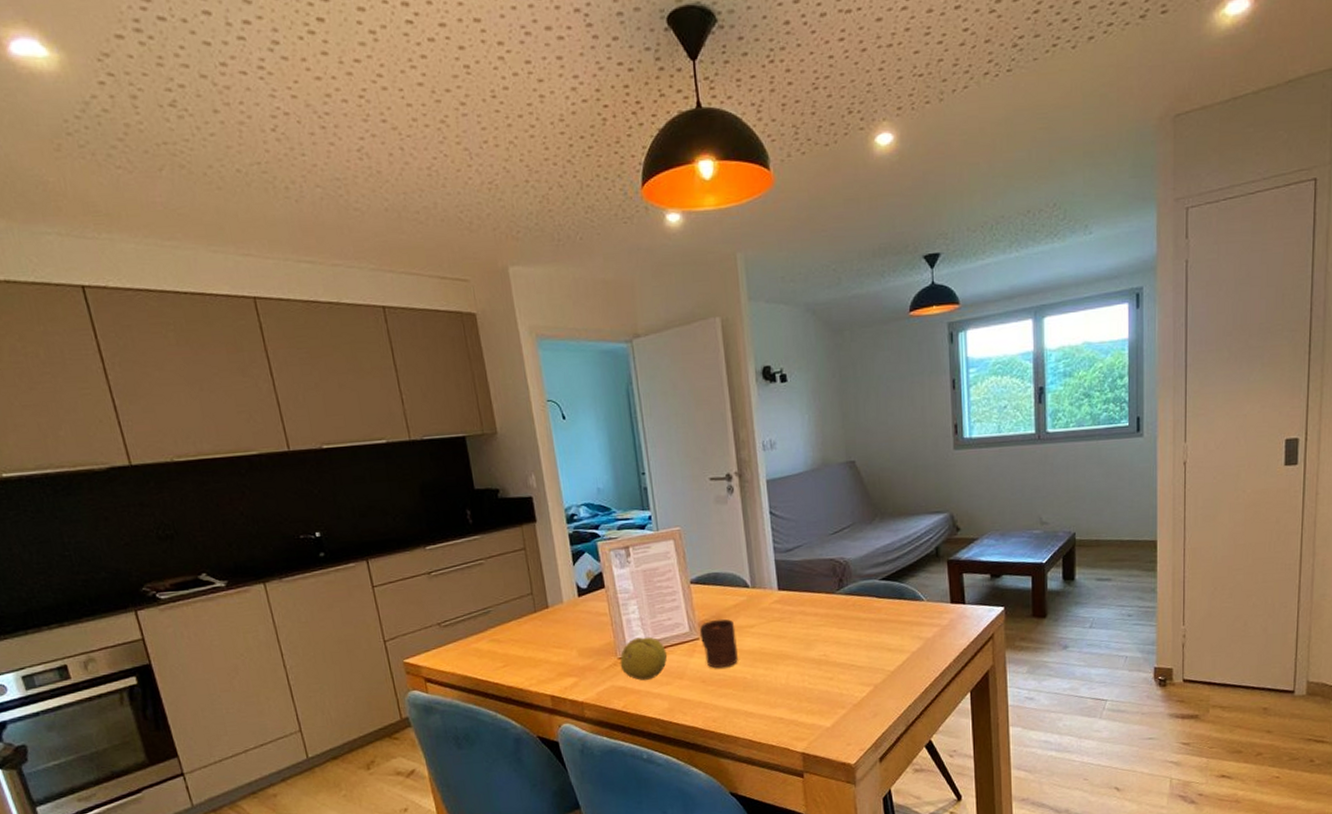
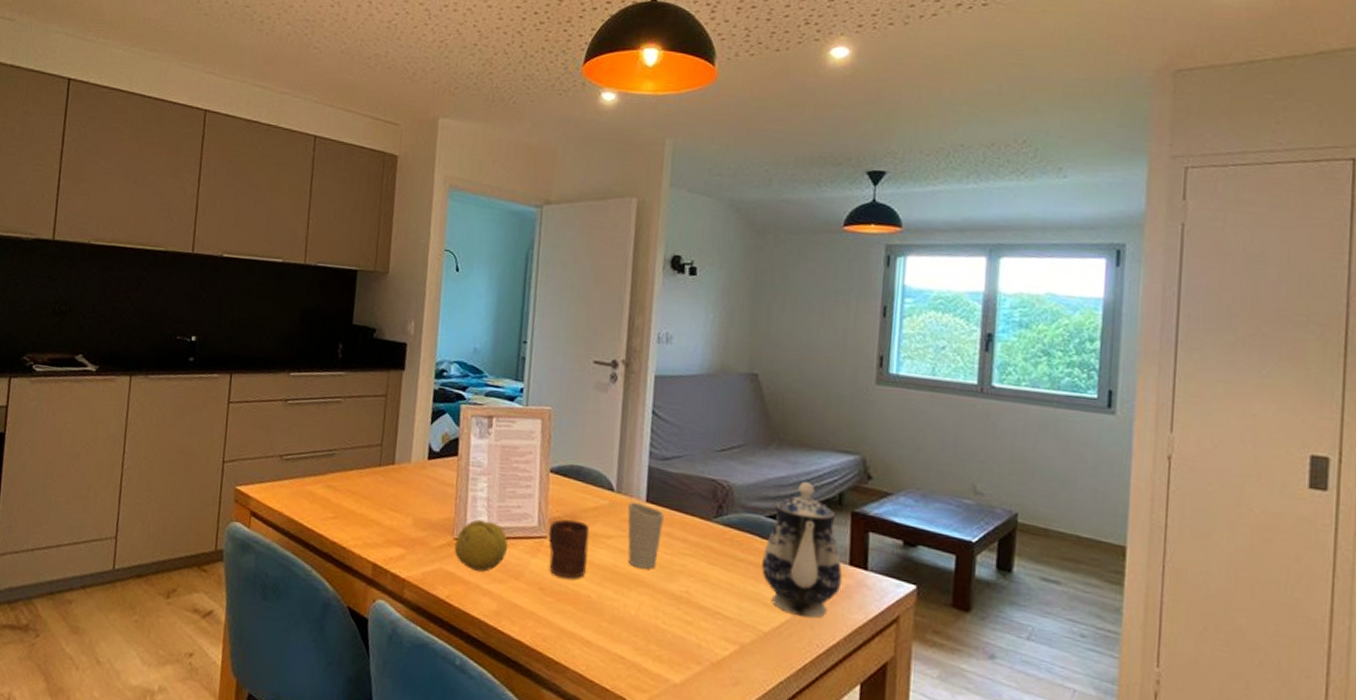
cup: none [764,592,796,645] -> present [627,501,664,569]
teapot: none [881,544,947,652] -> present [761,482,843,618]

